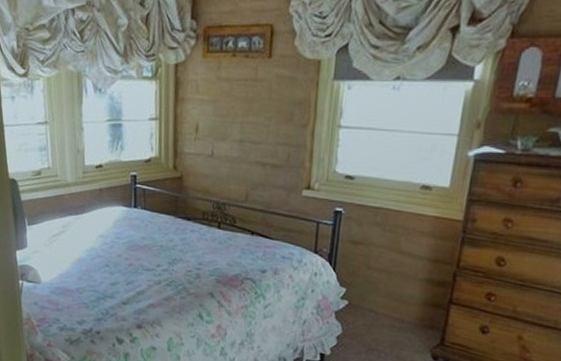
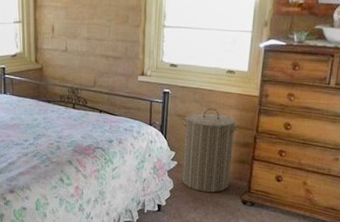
laundry hamper: none [353,233,437,343] -> present [180,107,241,193]

